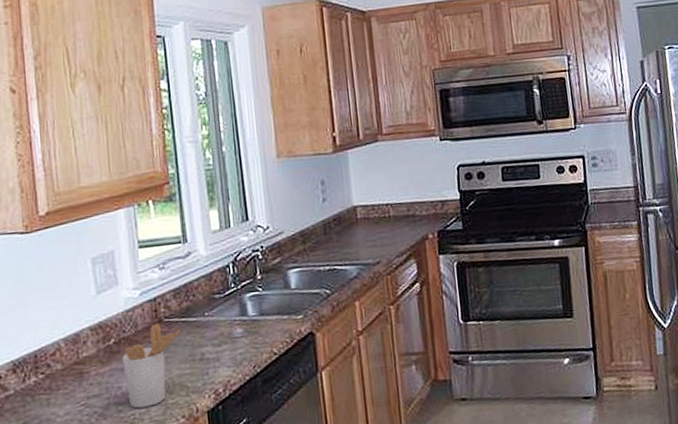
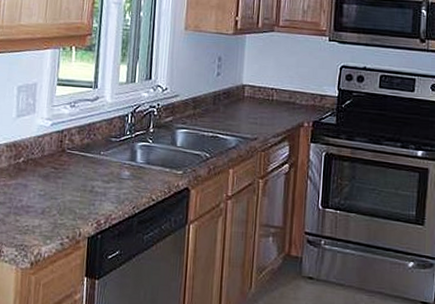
utensil holder: present [122,323,182,409] -> none [26,152,80,223]

